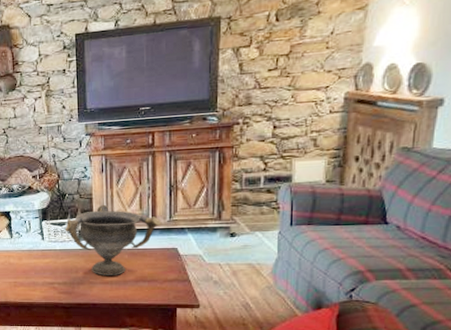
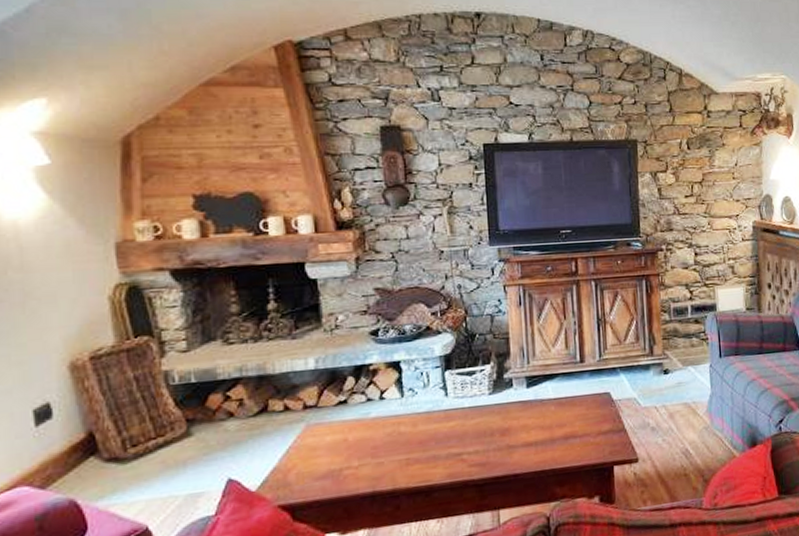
decorative bowl: present [65,204,162,275] -> none [476,345,592,436]

